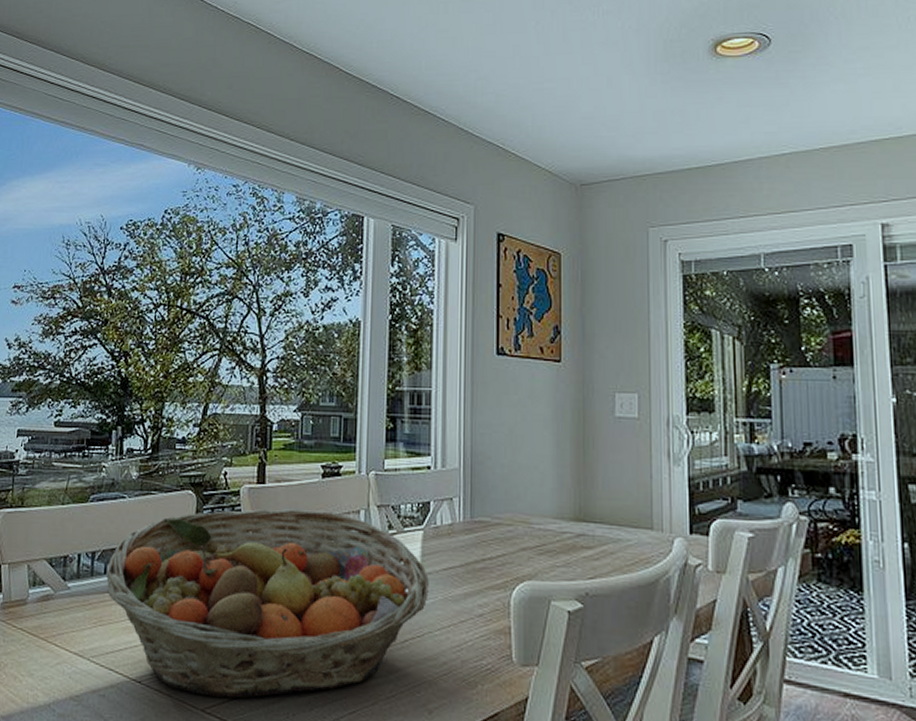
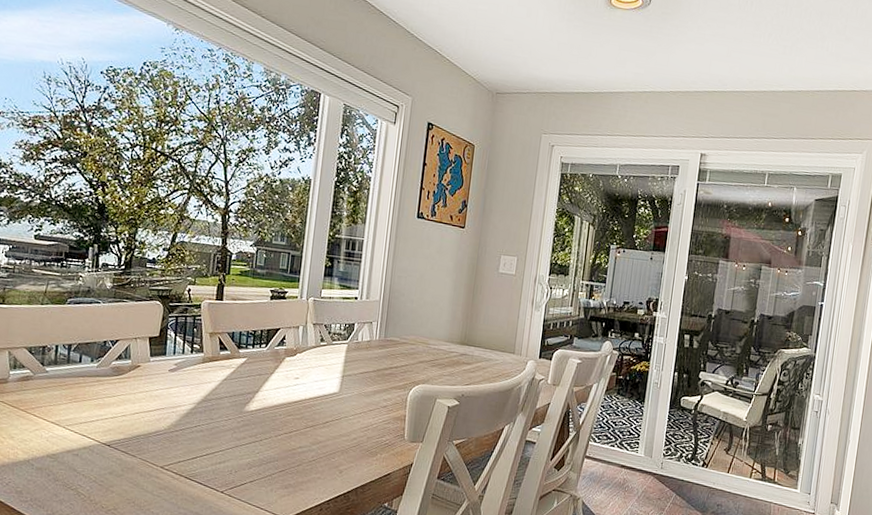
fruit basket: present [106,509,429,698] -> none [81,319,349,459]

